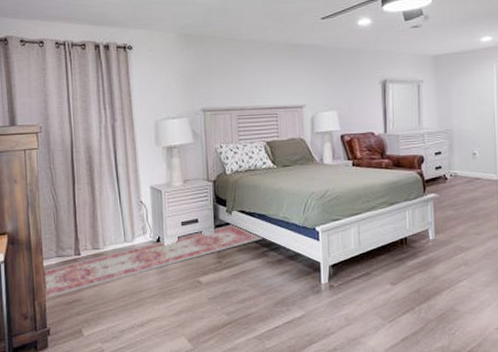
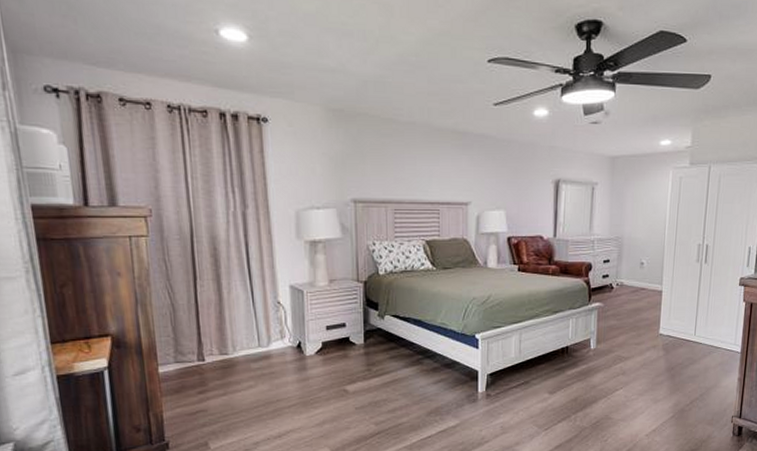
rug: present [44,224,263,299] -> none [160,330,418,409]

